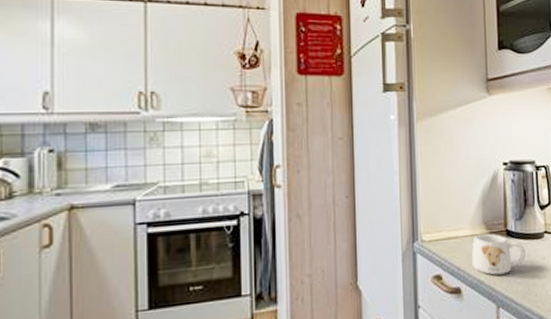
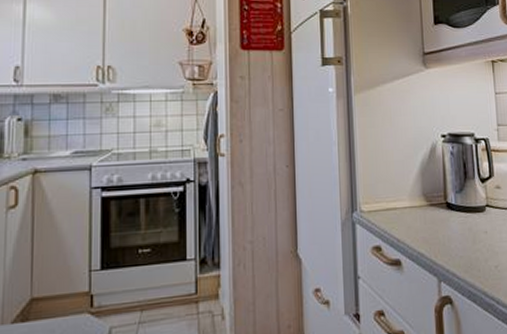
mug: present [472,233,526,276] -> none [411,205,468,248]

